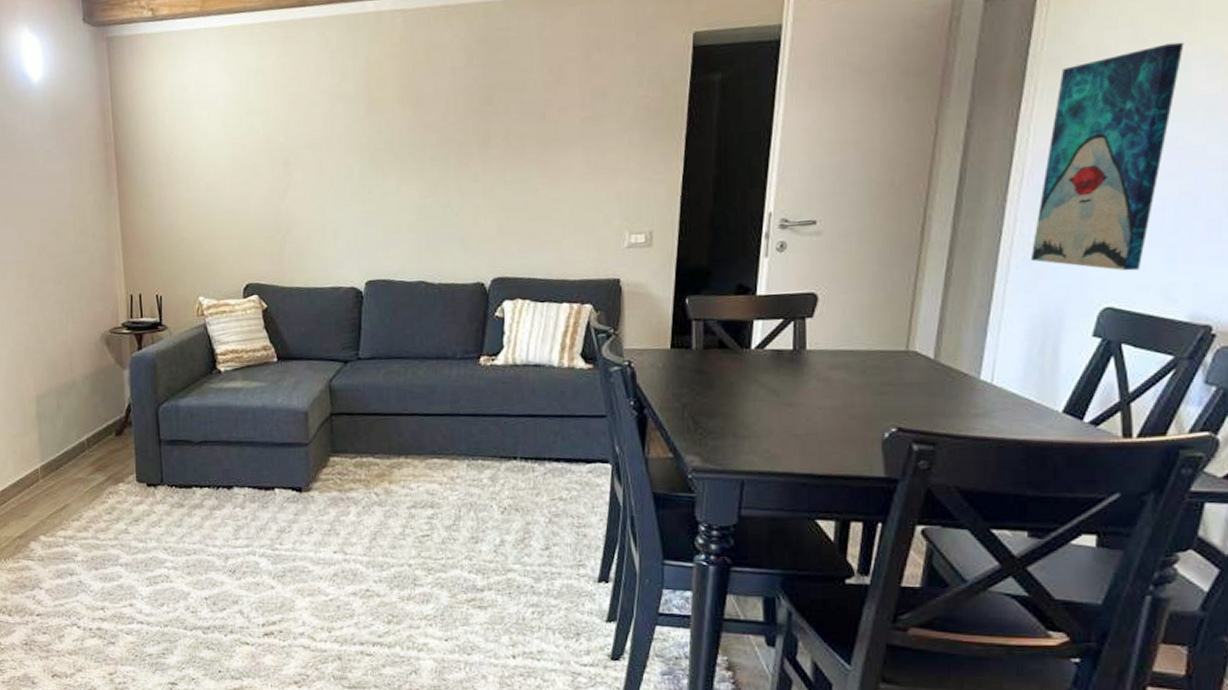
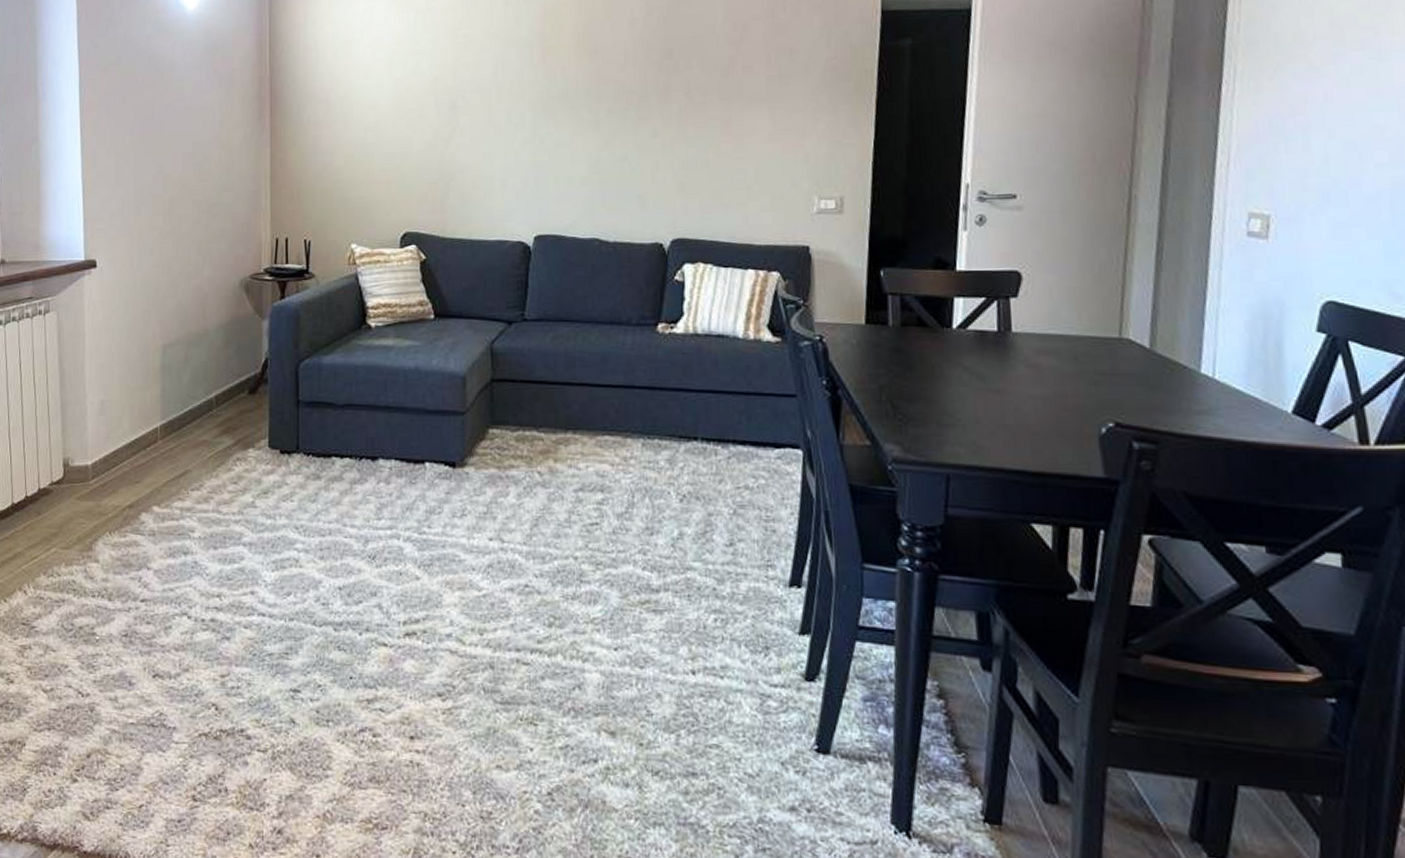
wall art: present [1030,42,1184,271] -> none [1244,33,1382,264]

